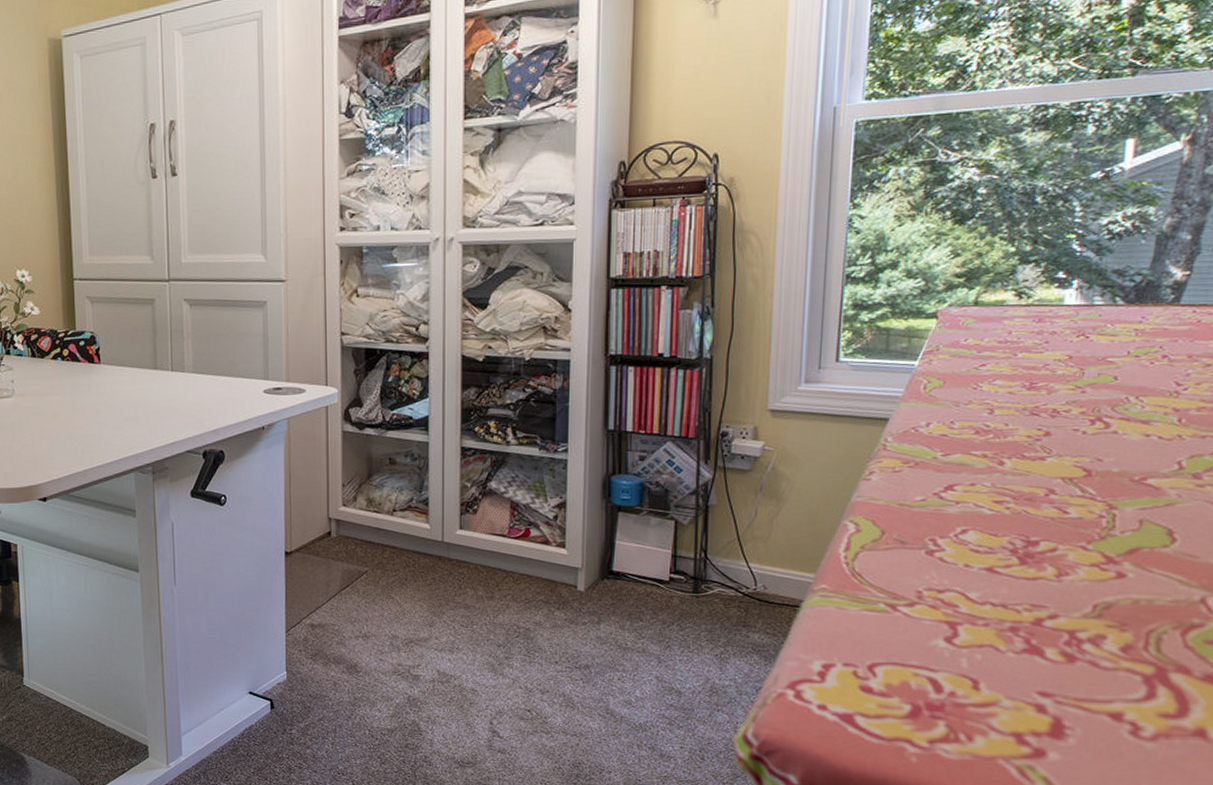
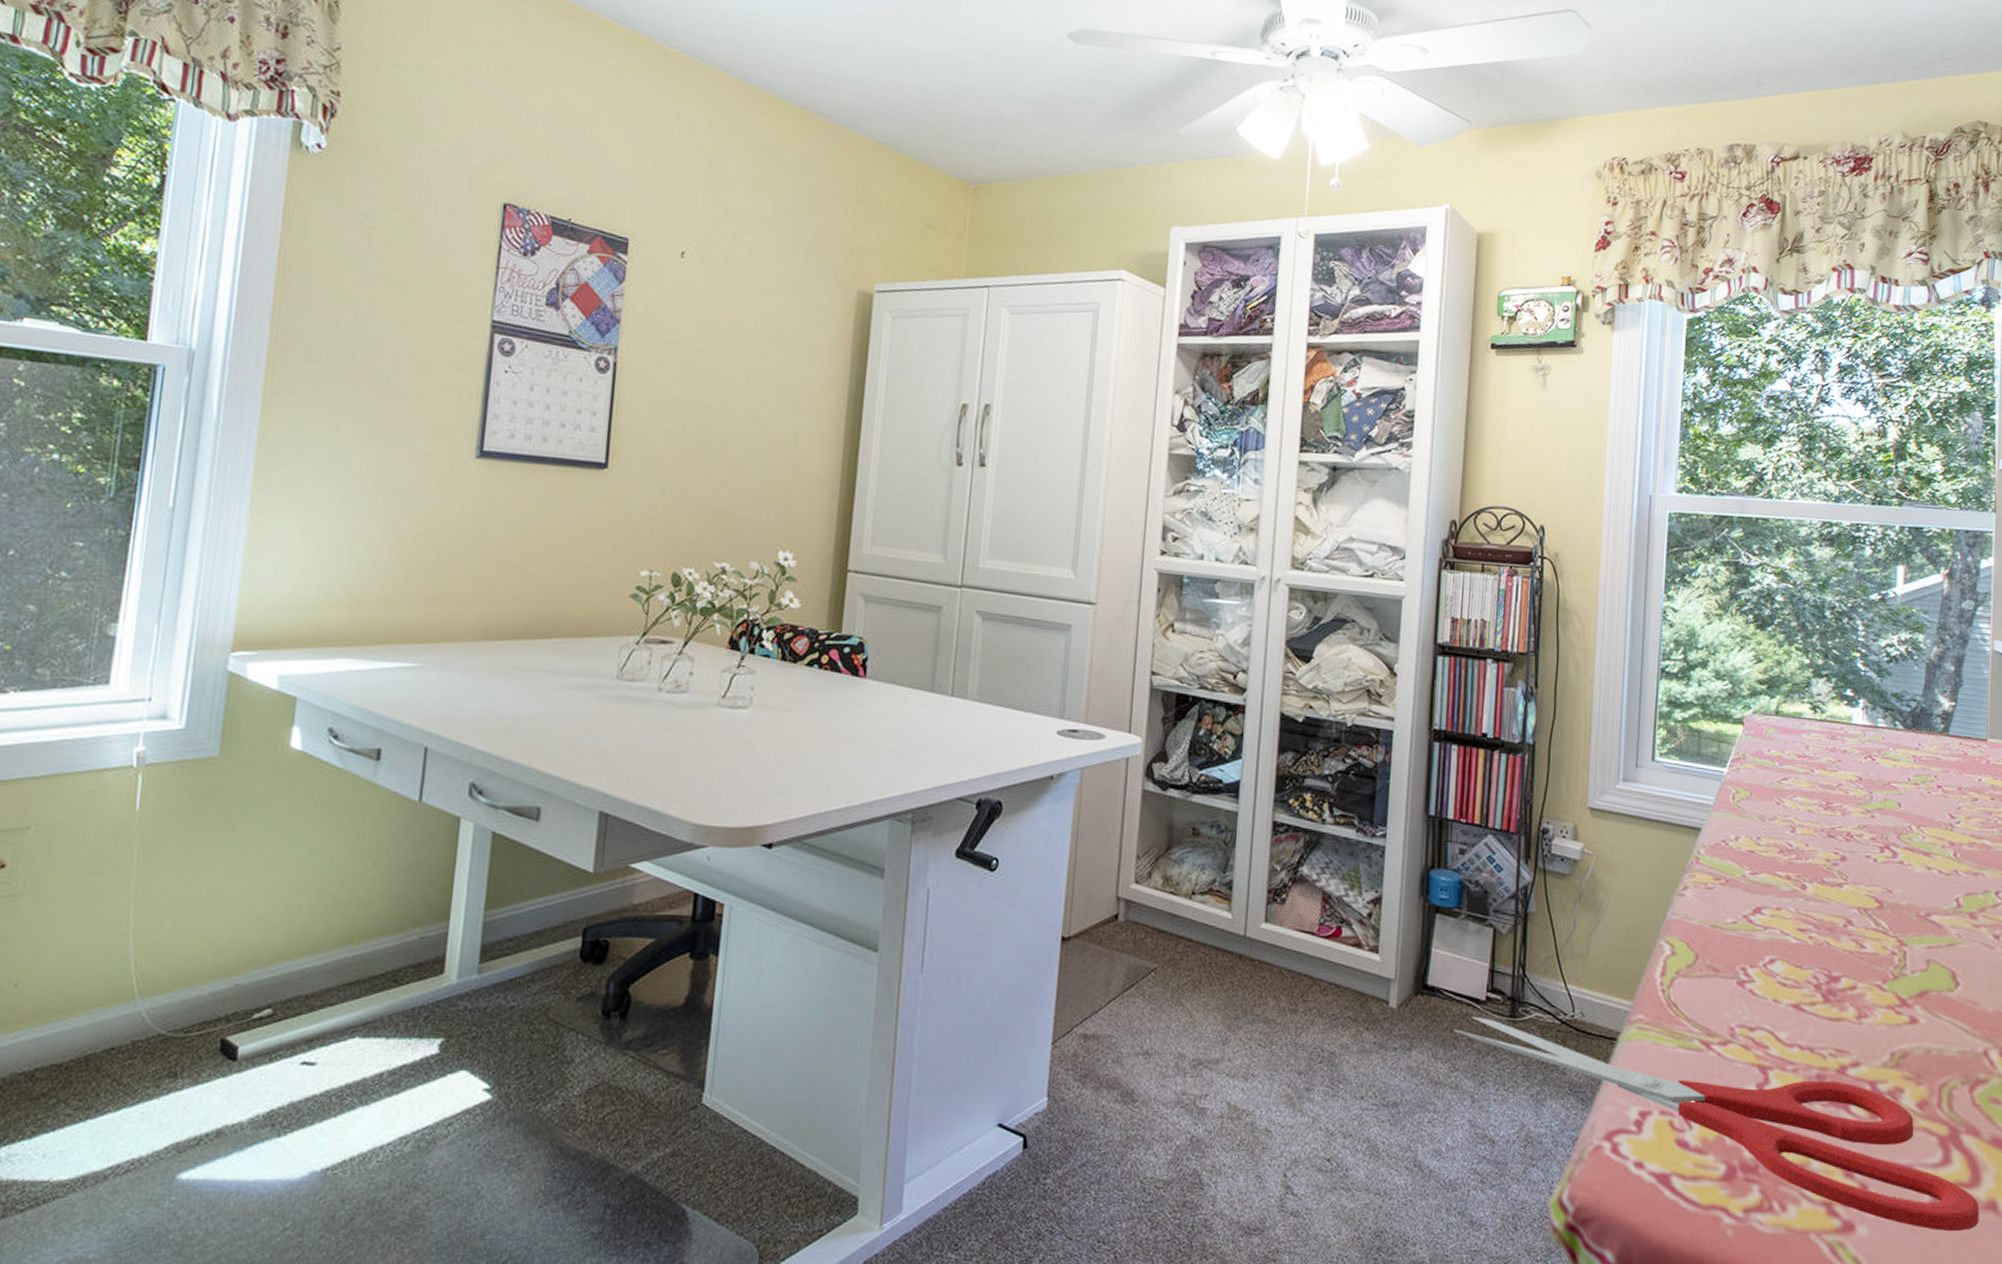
scissors: none [639,593,1186,756] -> present [1454,1016,1980,1232]

